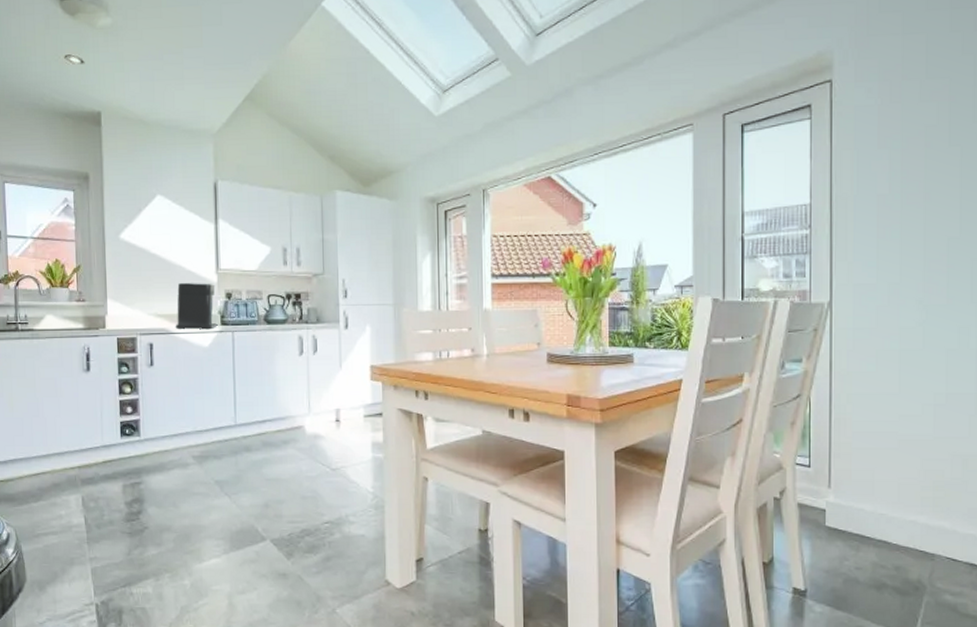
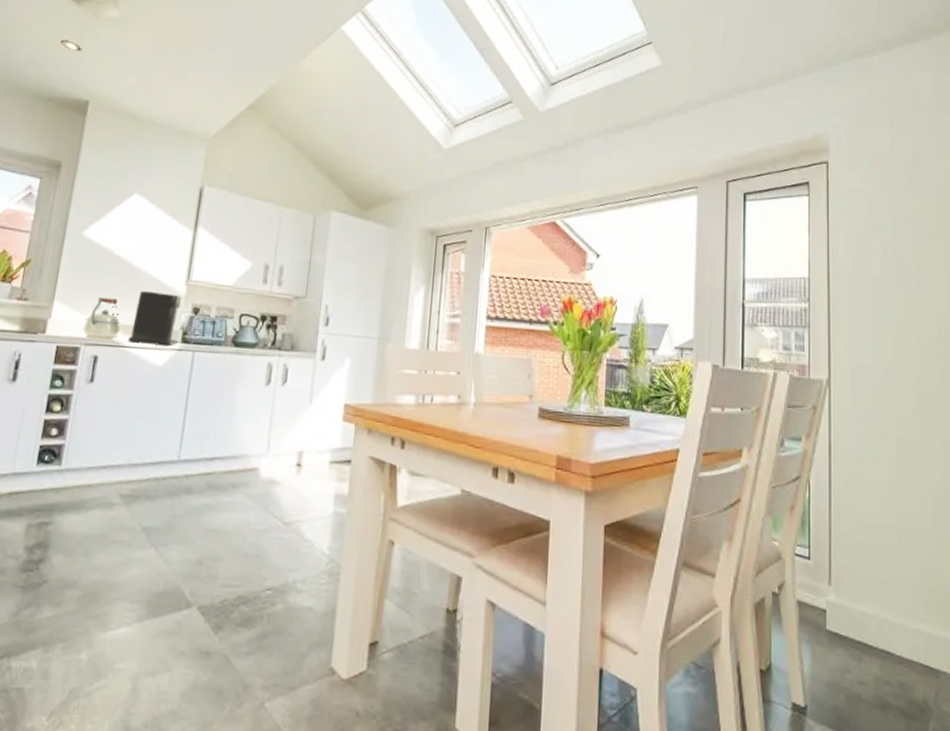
kettle: none [136,292,167,329] -> present [83,296,121,341]

